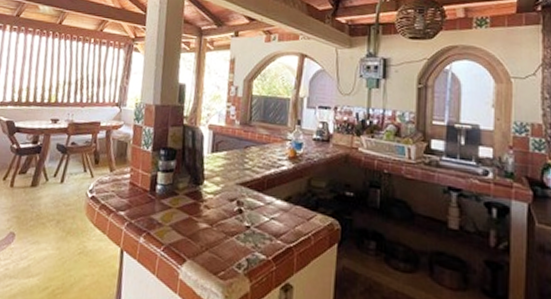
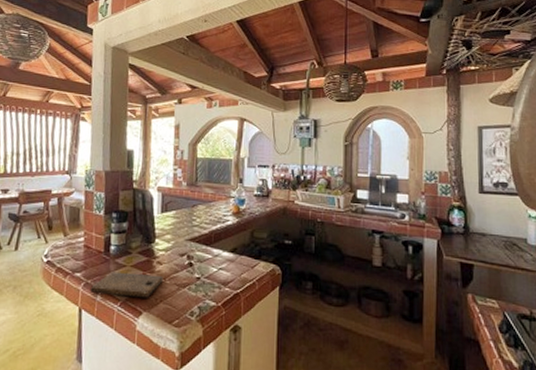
cutting board: none [133,213,210,245] -> present [90,272,163,298]

